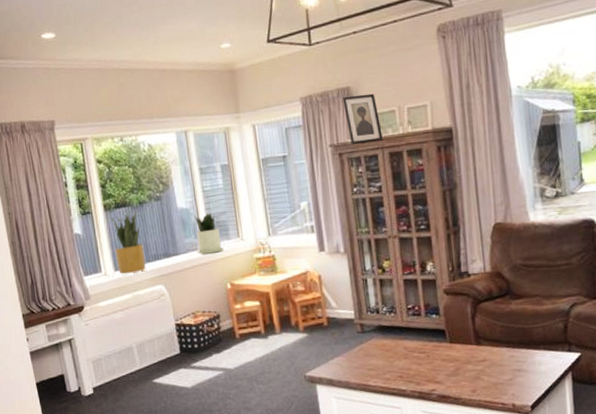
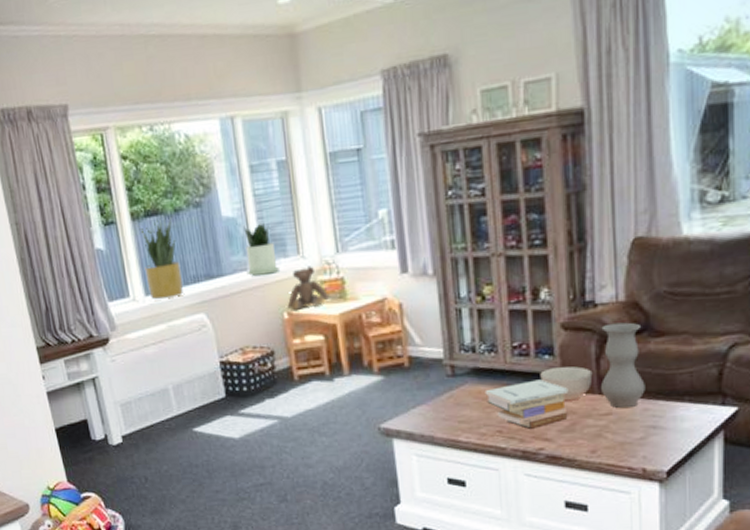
teddy bear: none [230,246,263,281] -> present [287,266,329,310]
picture frame: present [342,93,383,145] -> none [436,62,489,134]
books: none [387,334,453,374] -> present [484,379,569,429]
bowl: none [429,323,470,351] -> present [540,365,593,401]
vase: none [474,288,511,356] -> present [600,322,645,409]

